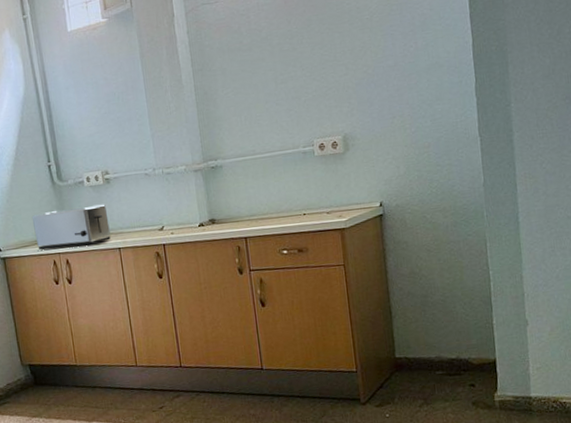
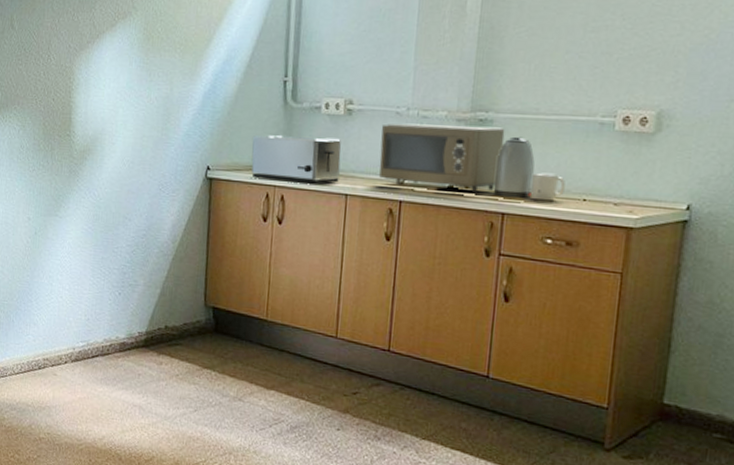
microwave: none [135,170,236,232] -> present [379,123,505,192]
kettle: none [231,174,265,225] -> present [493,136,536,198]
mug: none [261,198,288,222] -> present [531,172,565,201]

